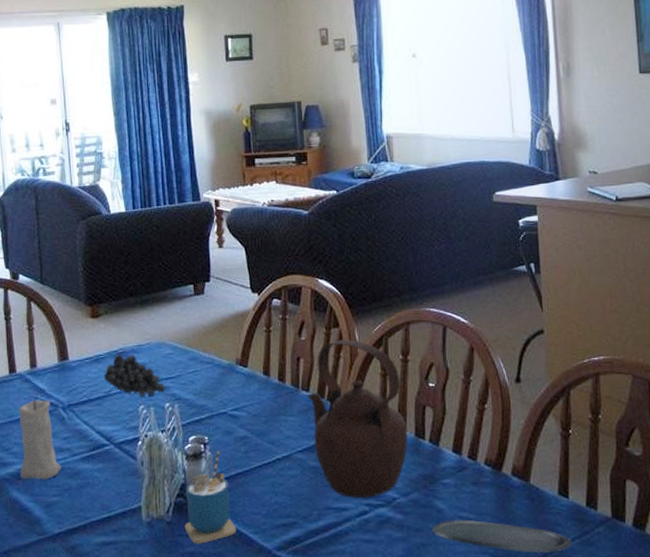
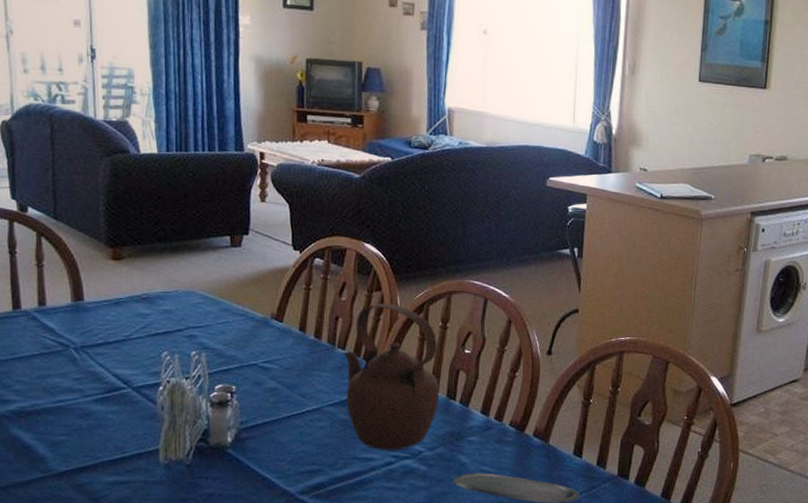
candle: present [19,395,61,480] -> none [23,333,71,419]
fruit: present [103,354,166,397] -> none [123,299,193,344]
cup: present [185,451,237,544] -> none [205,400,260,486]

